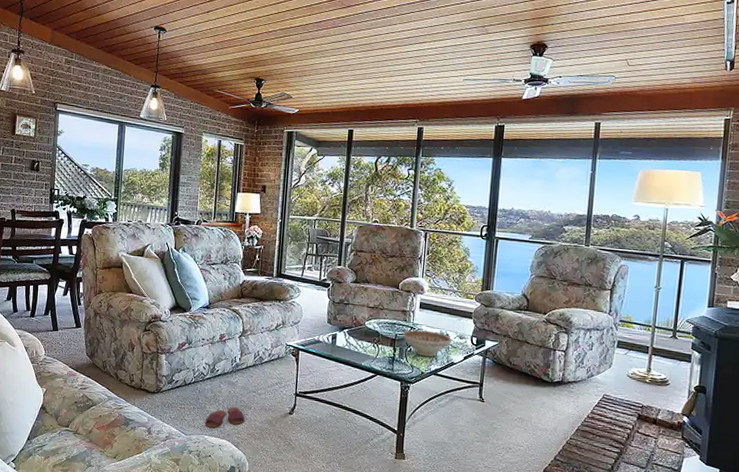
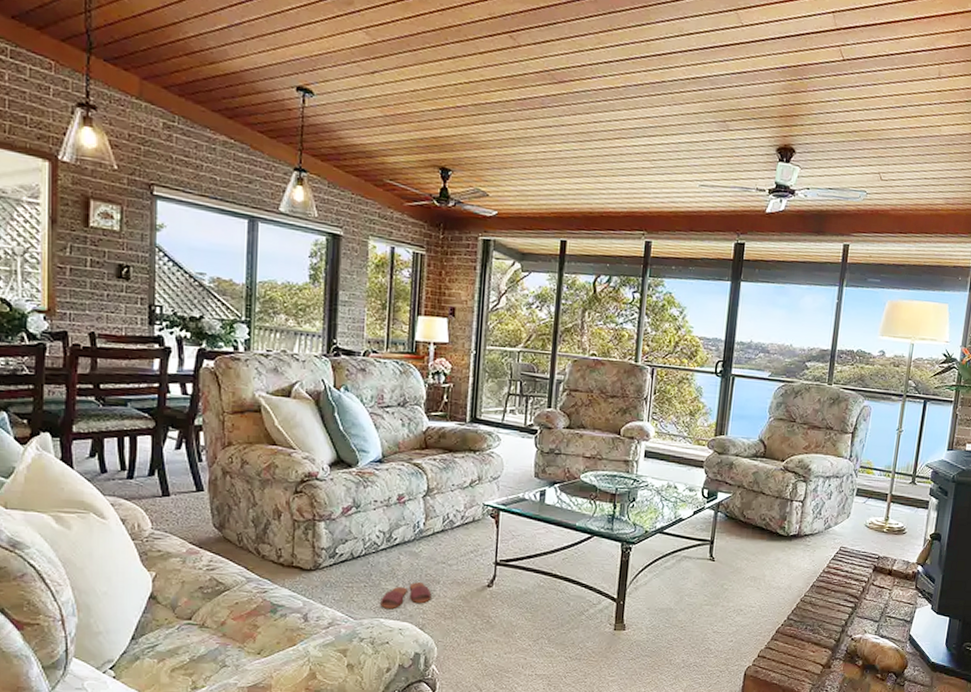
decorative bowl: present [403,330,451,358] -> none [624,482,680,514]

